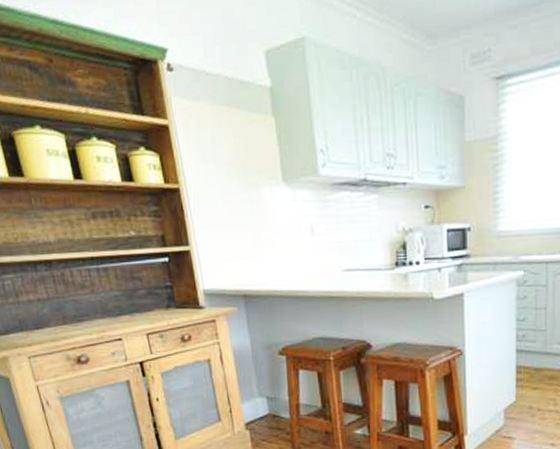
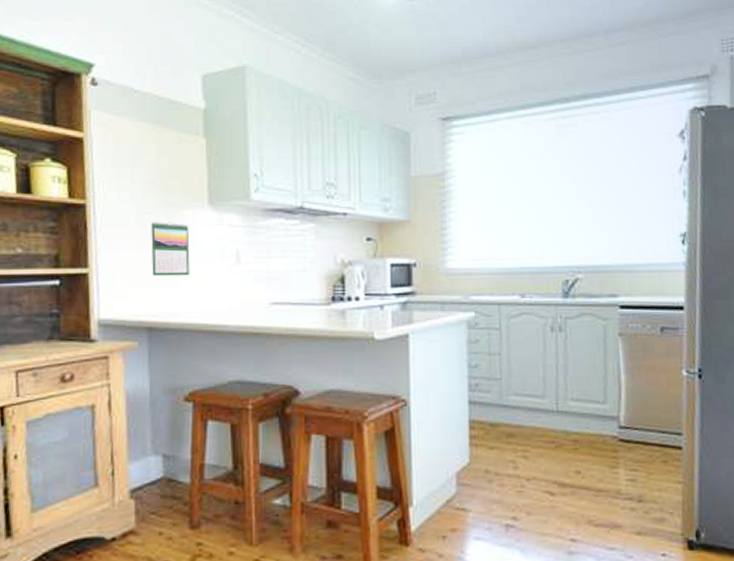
calendar: none [236,200,273,251] -> present [151,222,190,277]

